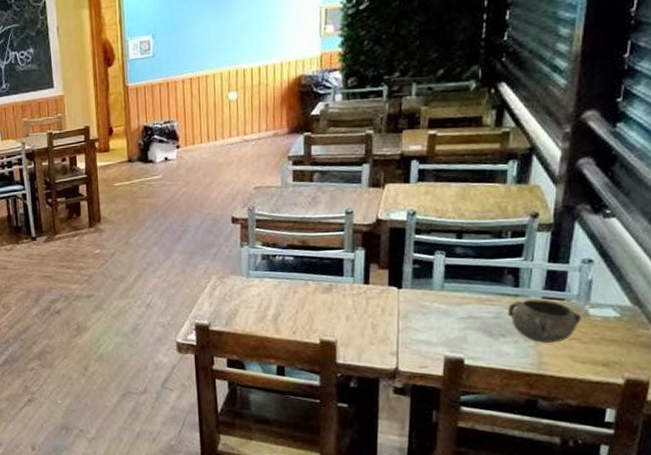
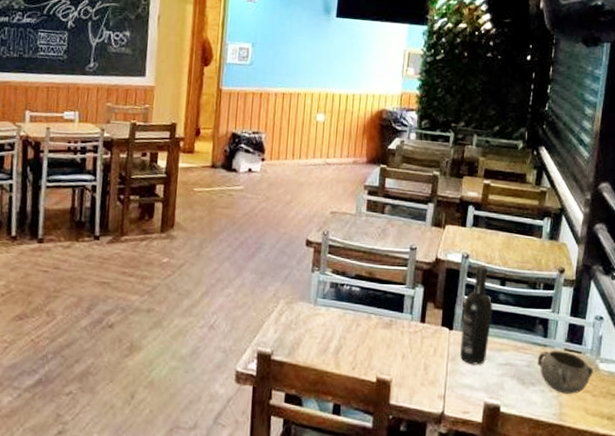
wine bottle: none [412,220,449,321] -> present [460,265,493,365]

